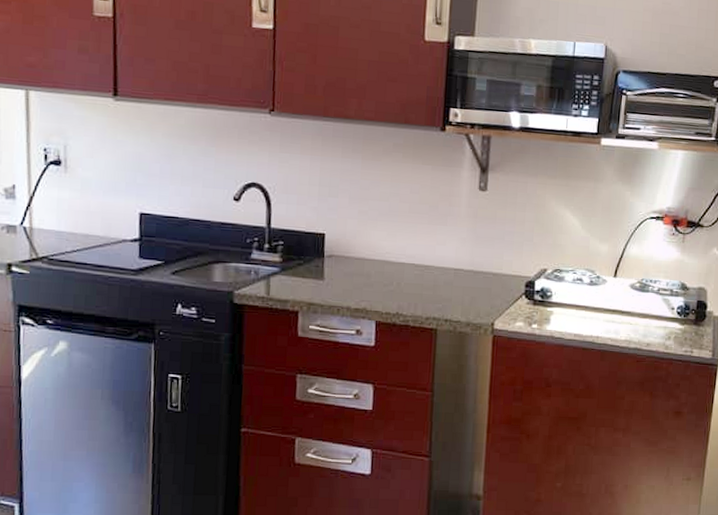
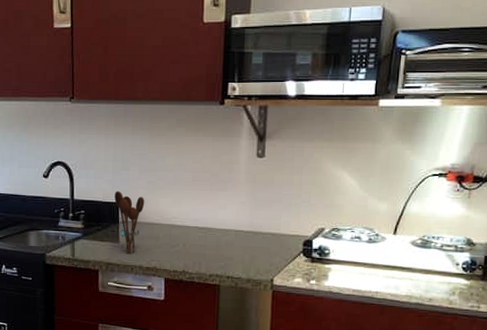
utensil holder: none [319,220,355,292] -> present [114,191,145,253]

